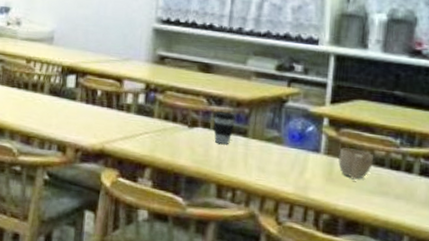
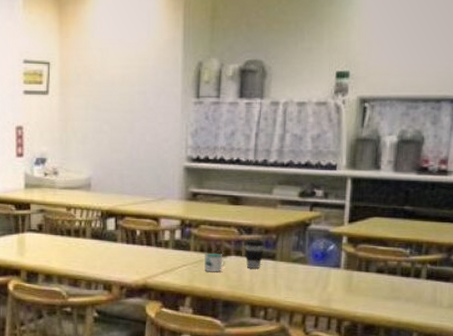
mug: none [168,121,191,144] -> present [203,253,225,272]
cup: present [338,147,373,180] -> none [356,260,387,289]

